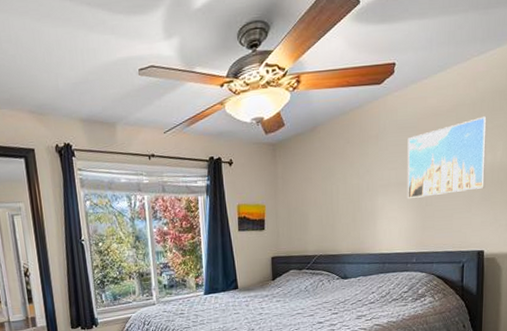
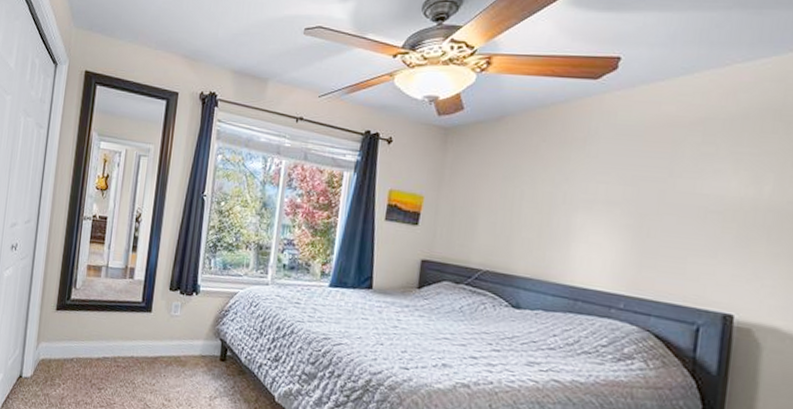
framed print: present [407,116,487,198] -> none [619,137,751,231]

